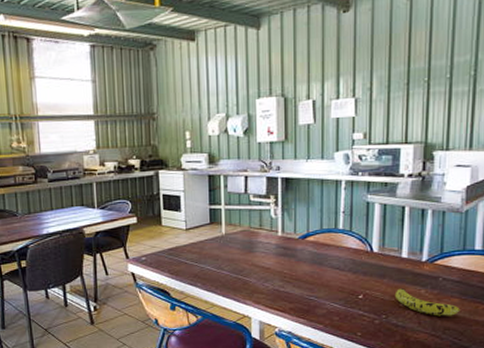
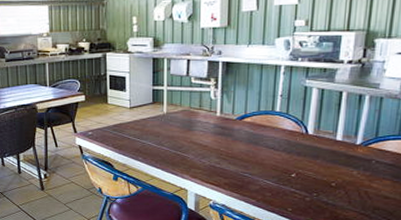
fruit: present [394,288,460,316] -> none [327,169,391,197]

